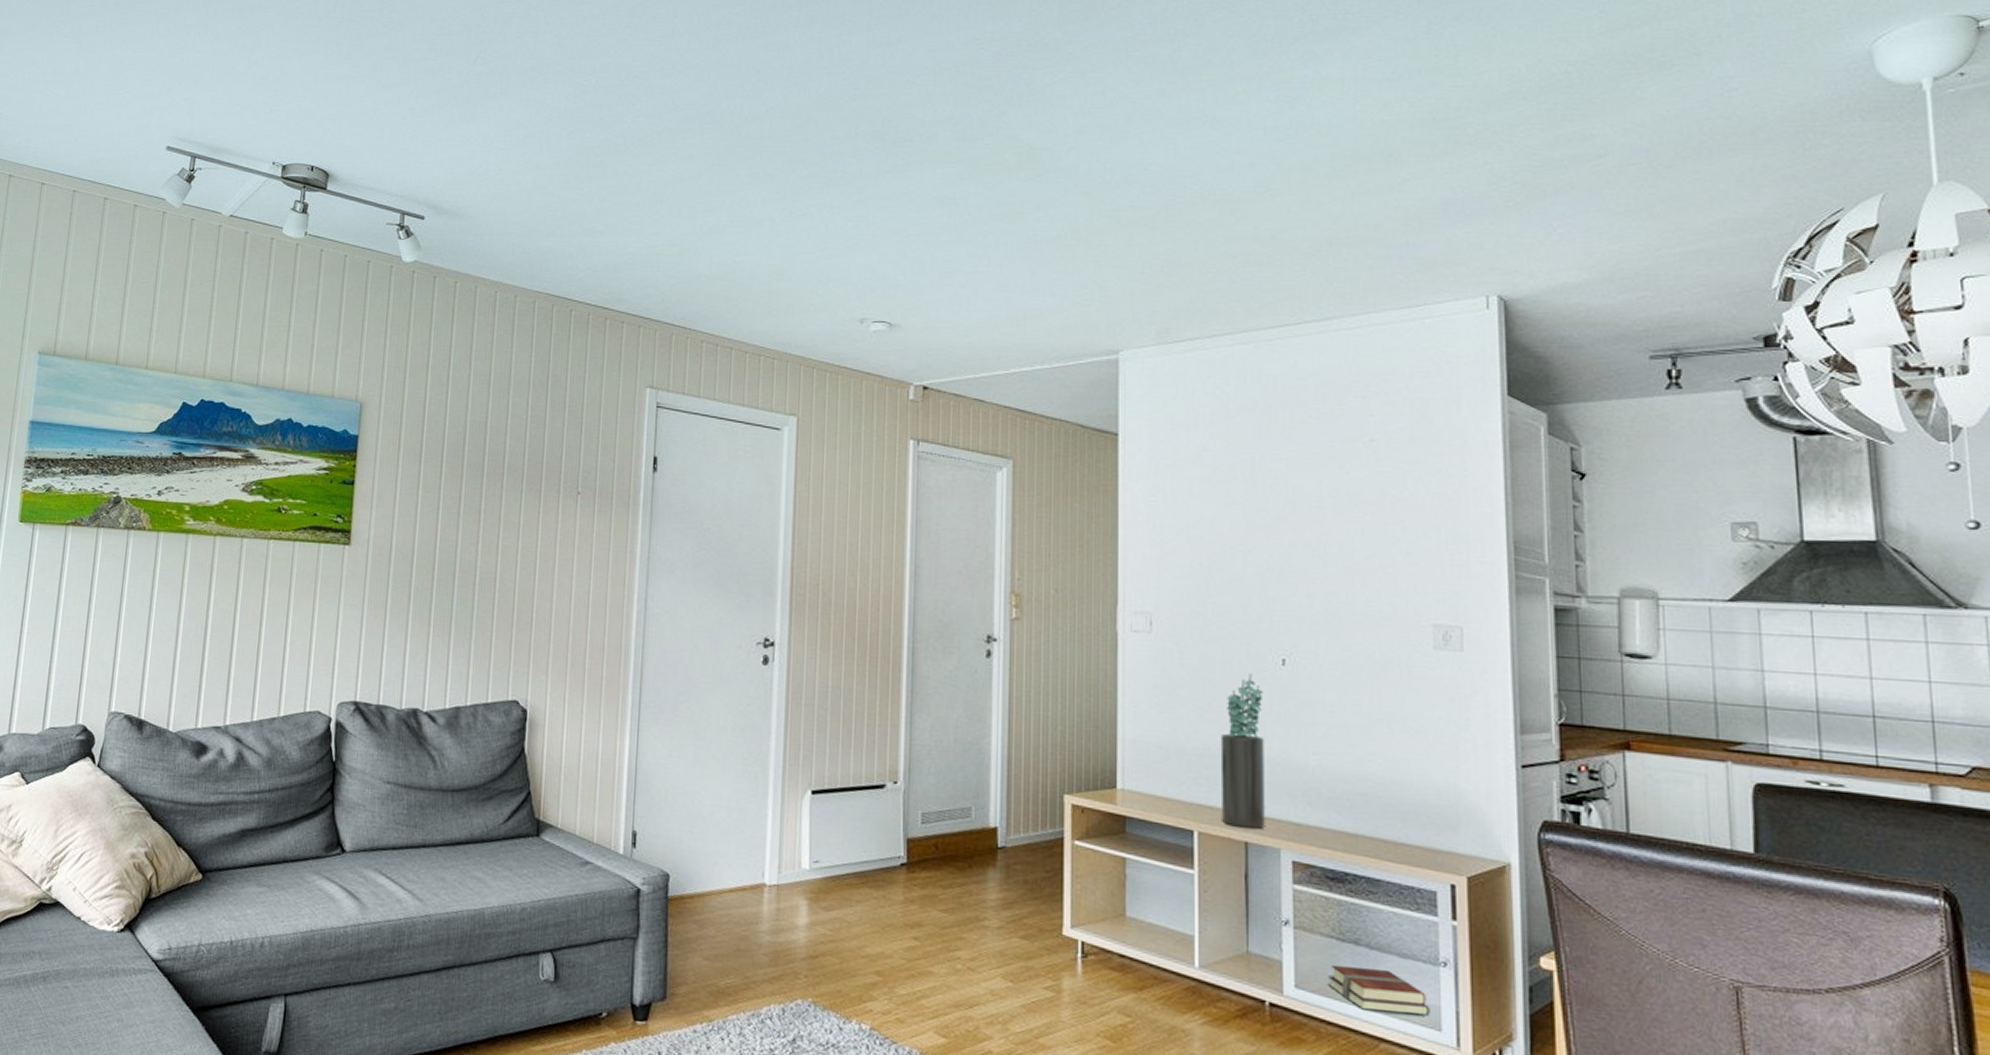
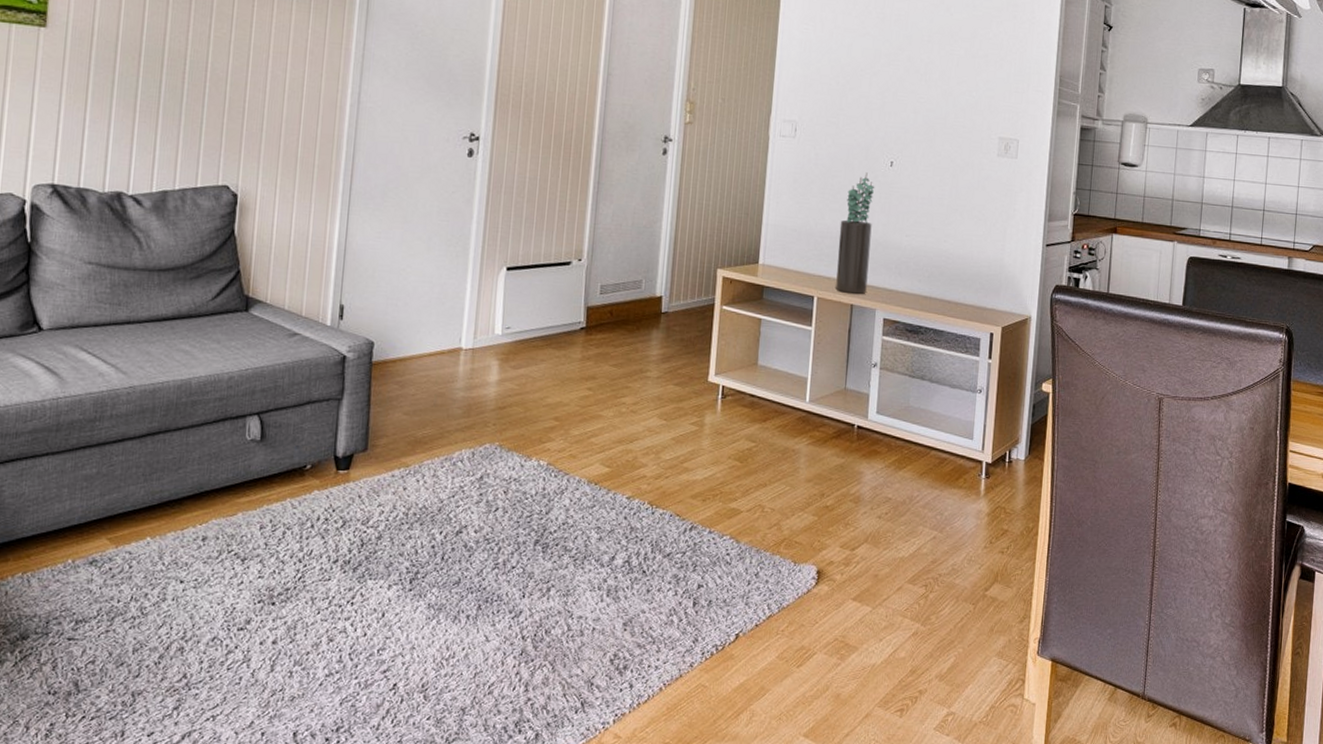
books: present [1327,966,1430,1016] -> none [899,396,967,429]

